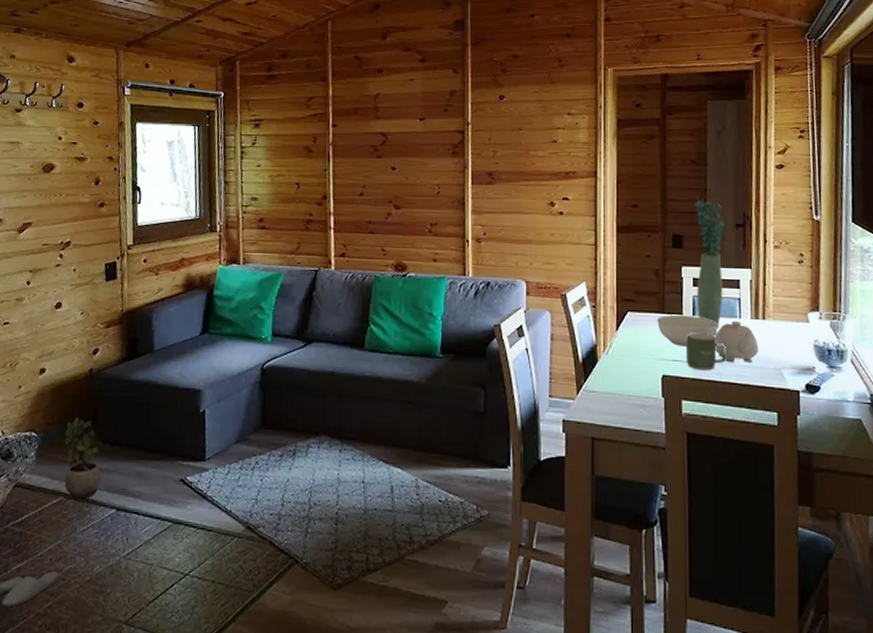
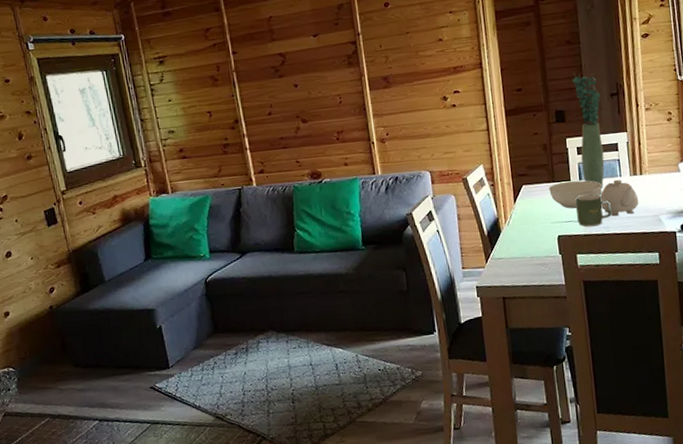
potted plant: present [64,417,102,500] -> none [39,349,81,419]

